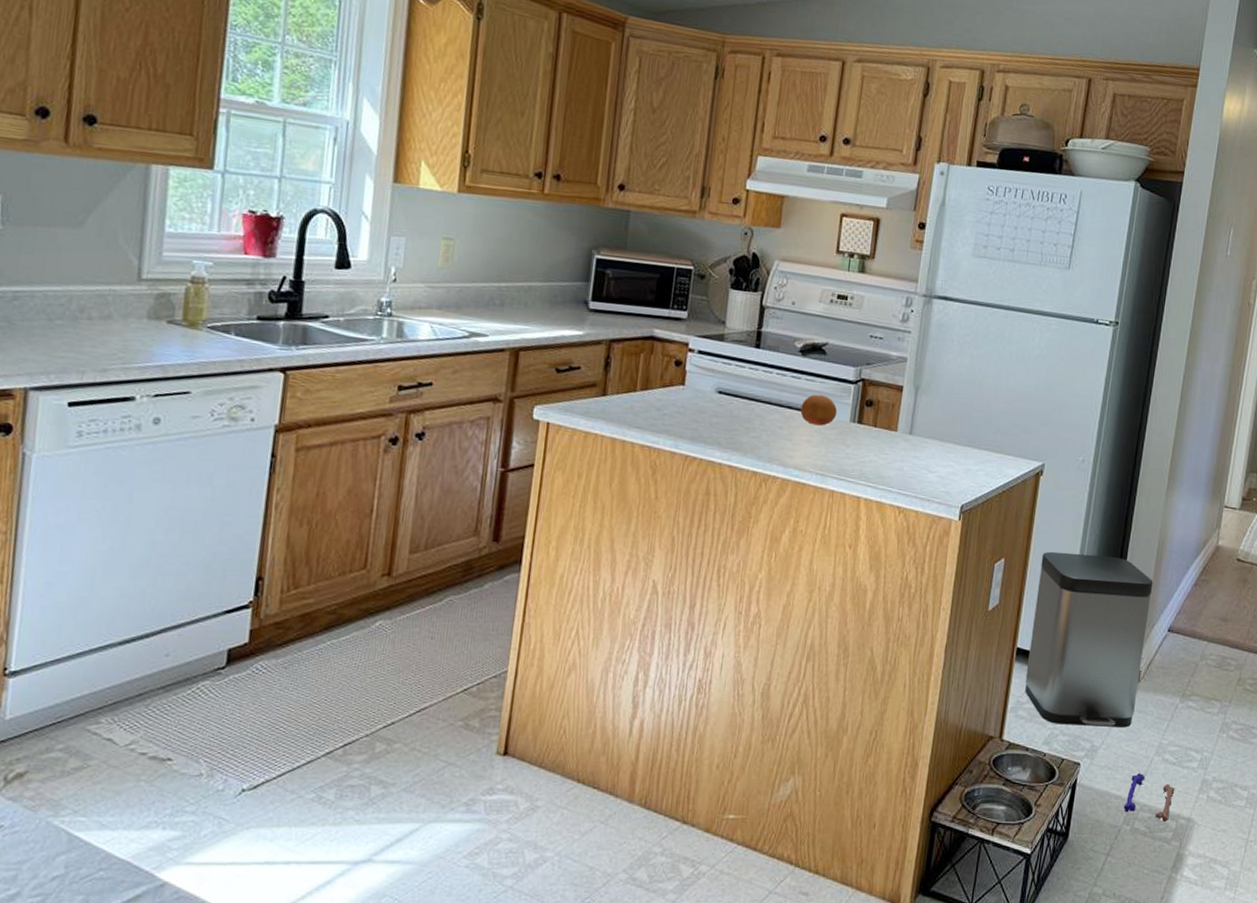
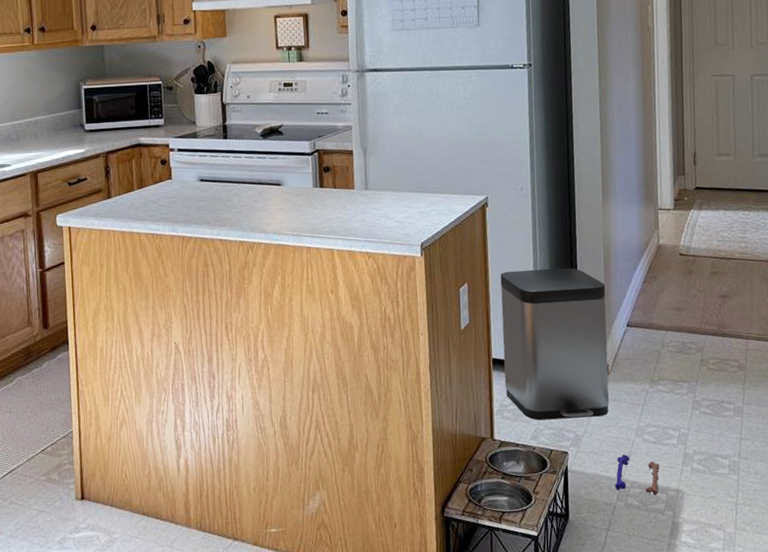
fruit: present [800,394,838,426] -> none [270,169,301,195]

